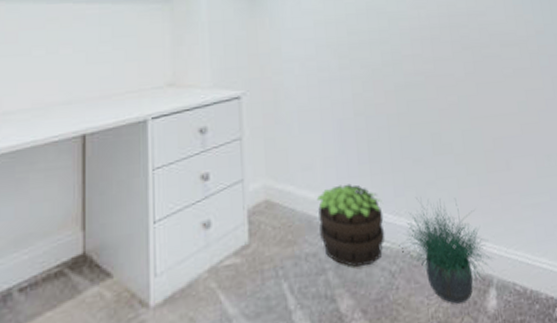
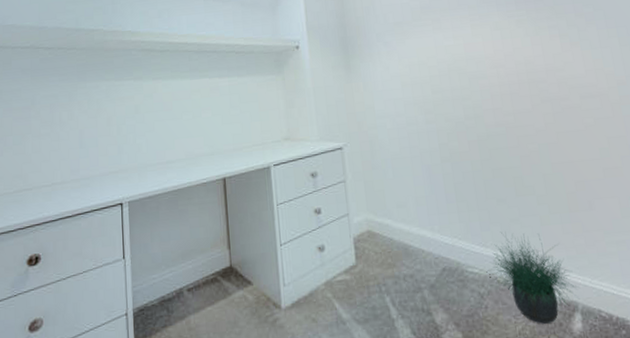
potted plant: present [316,183,385,267] -> none [411,219,474,288]

